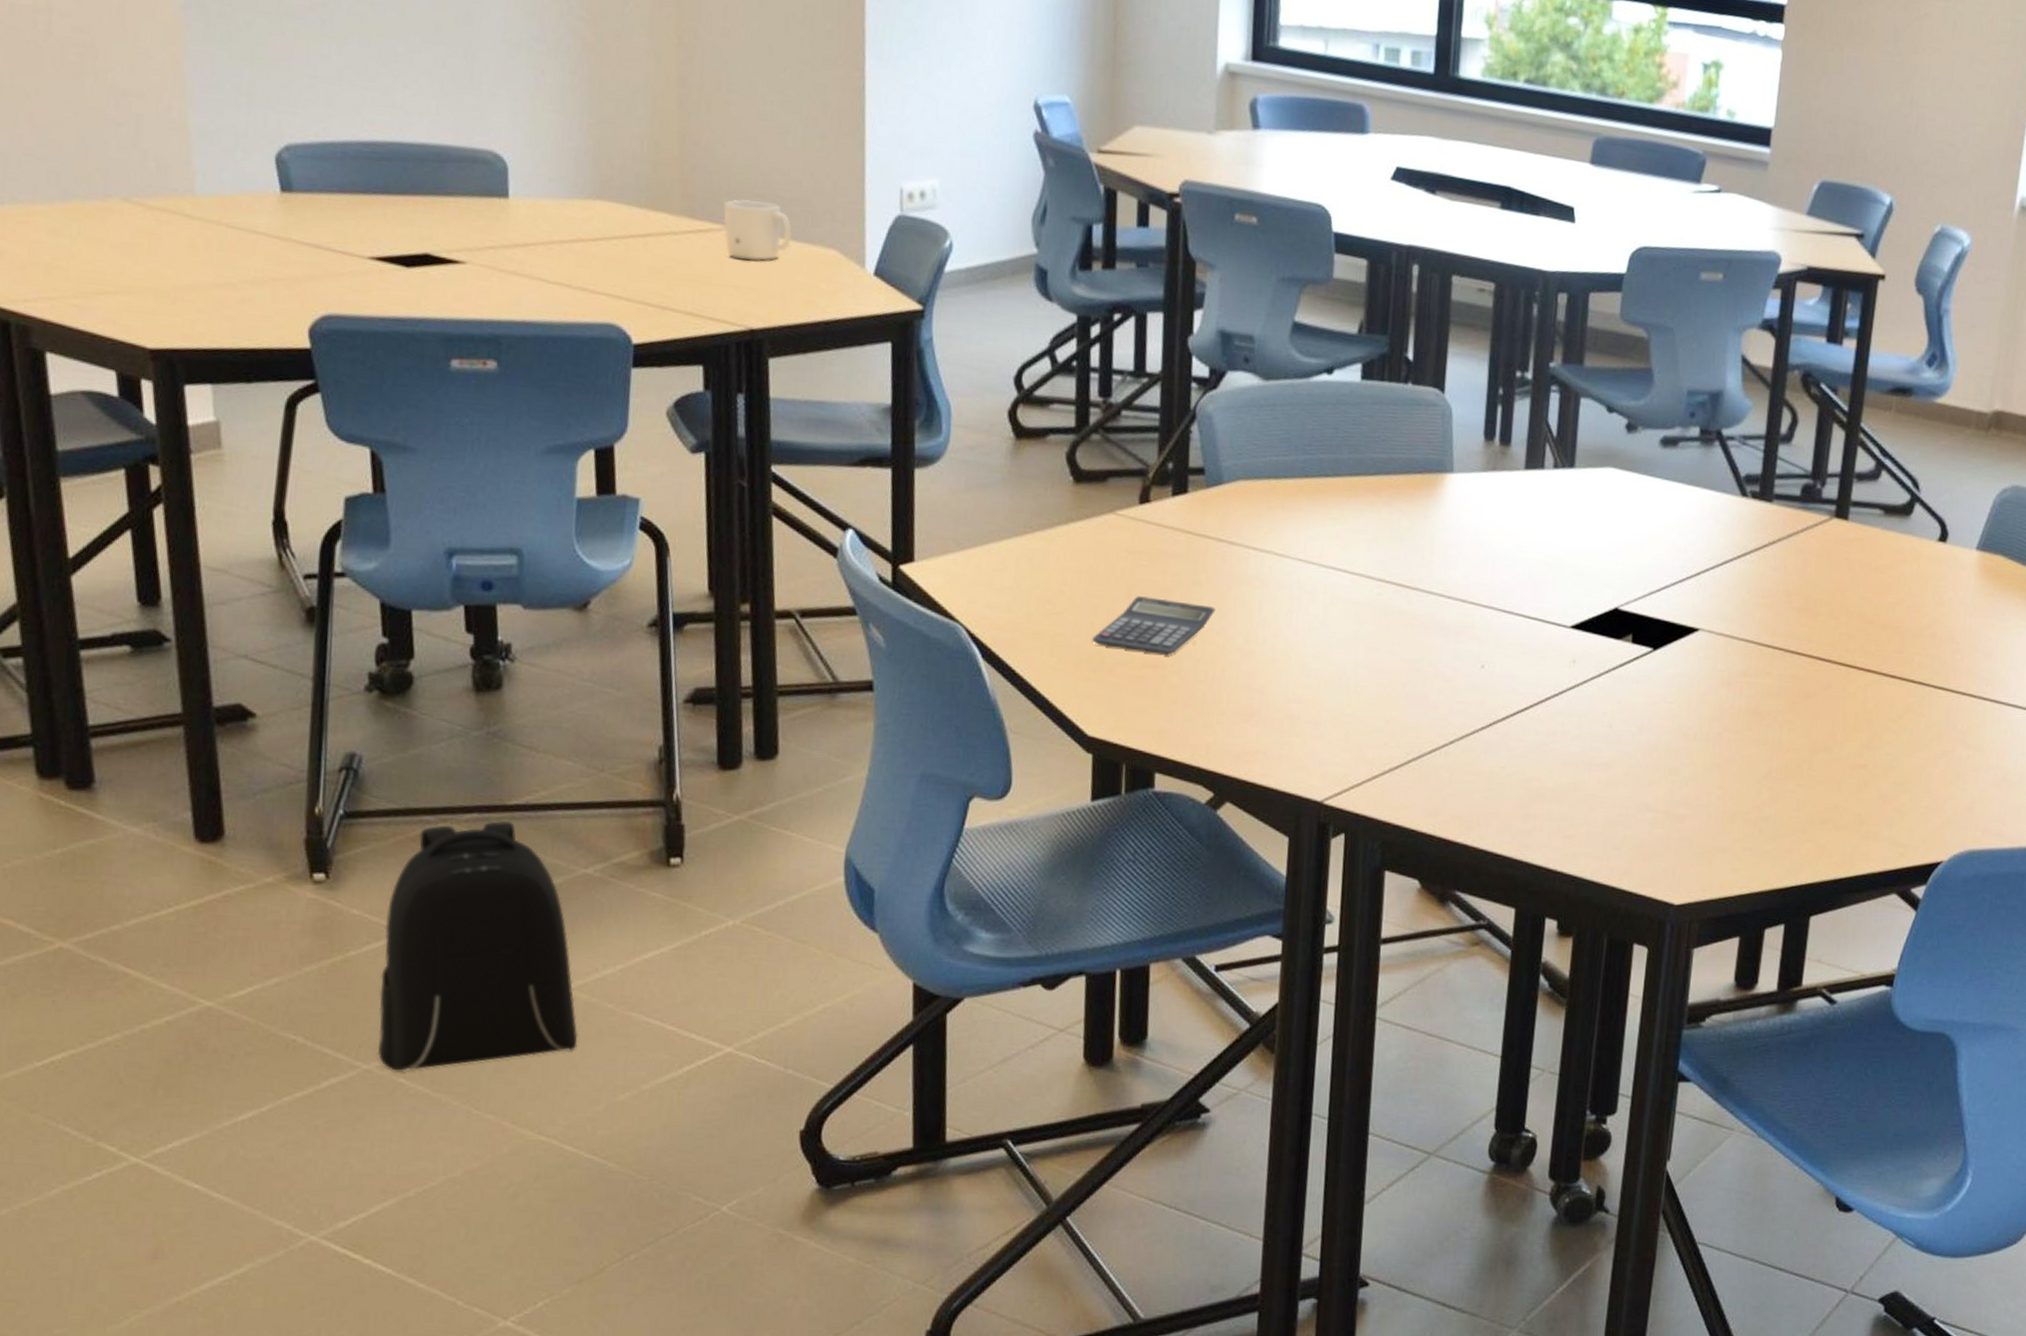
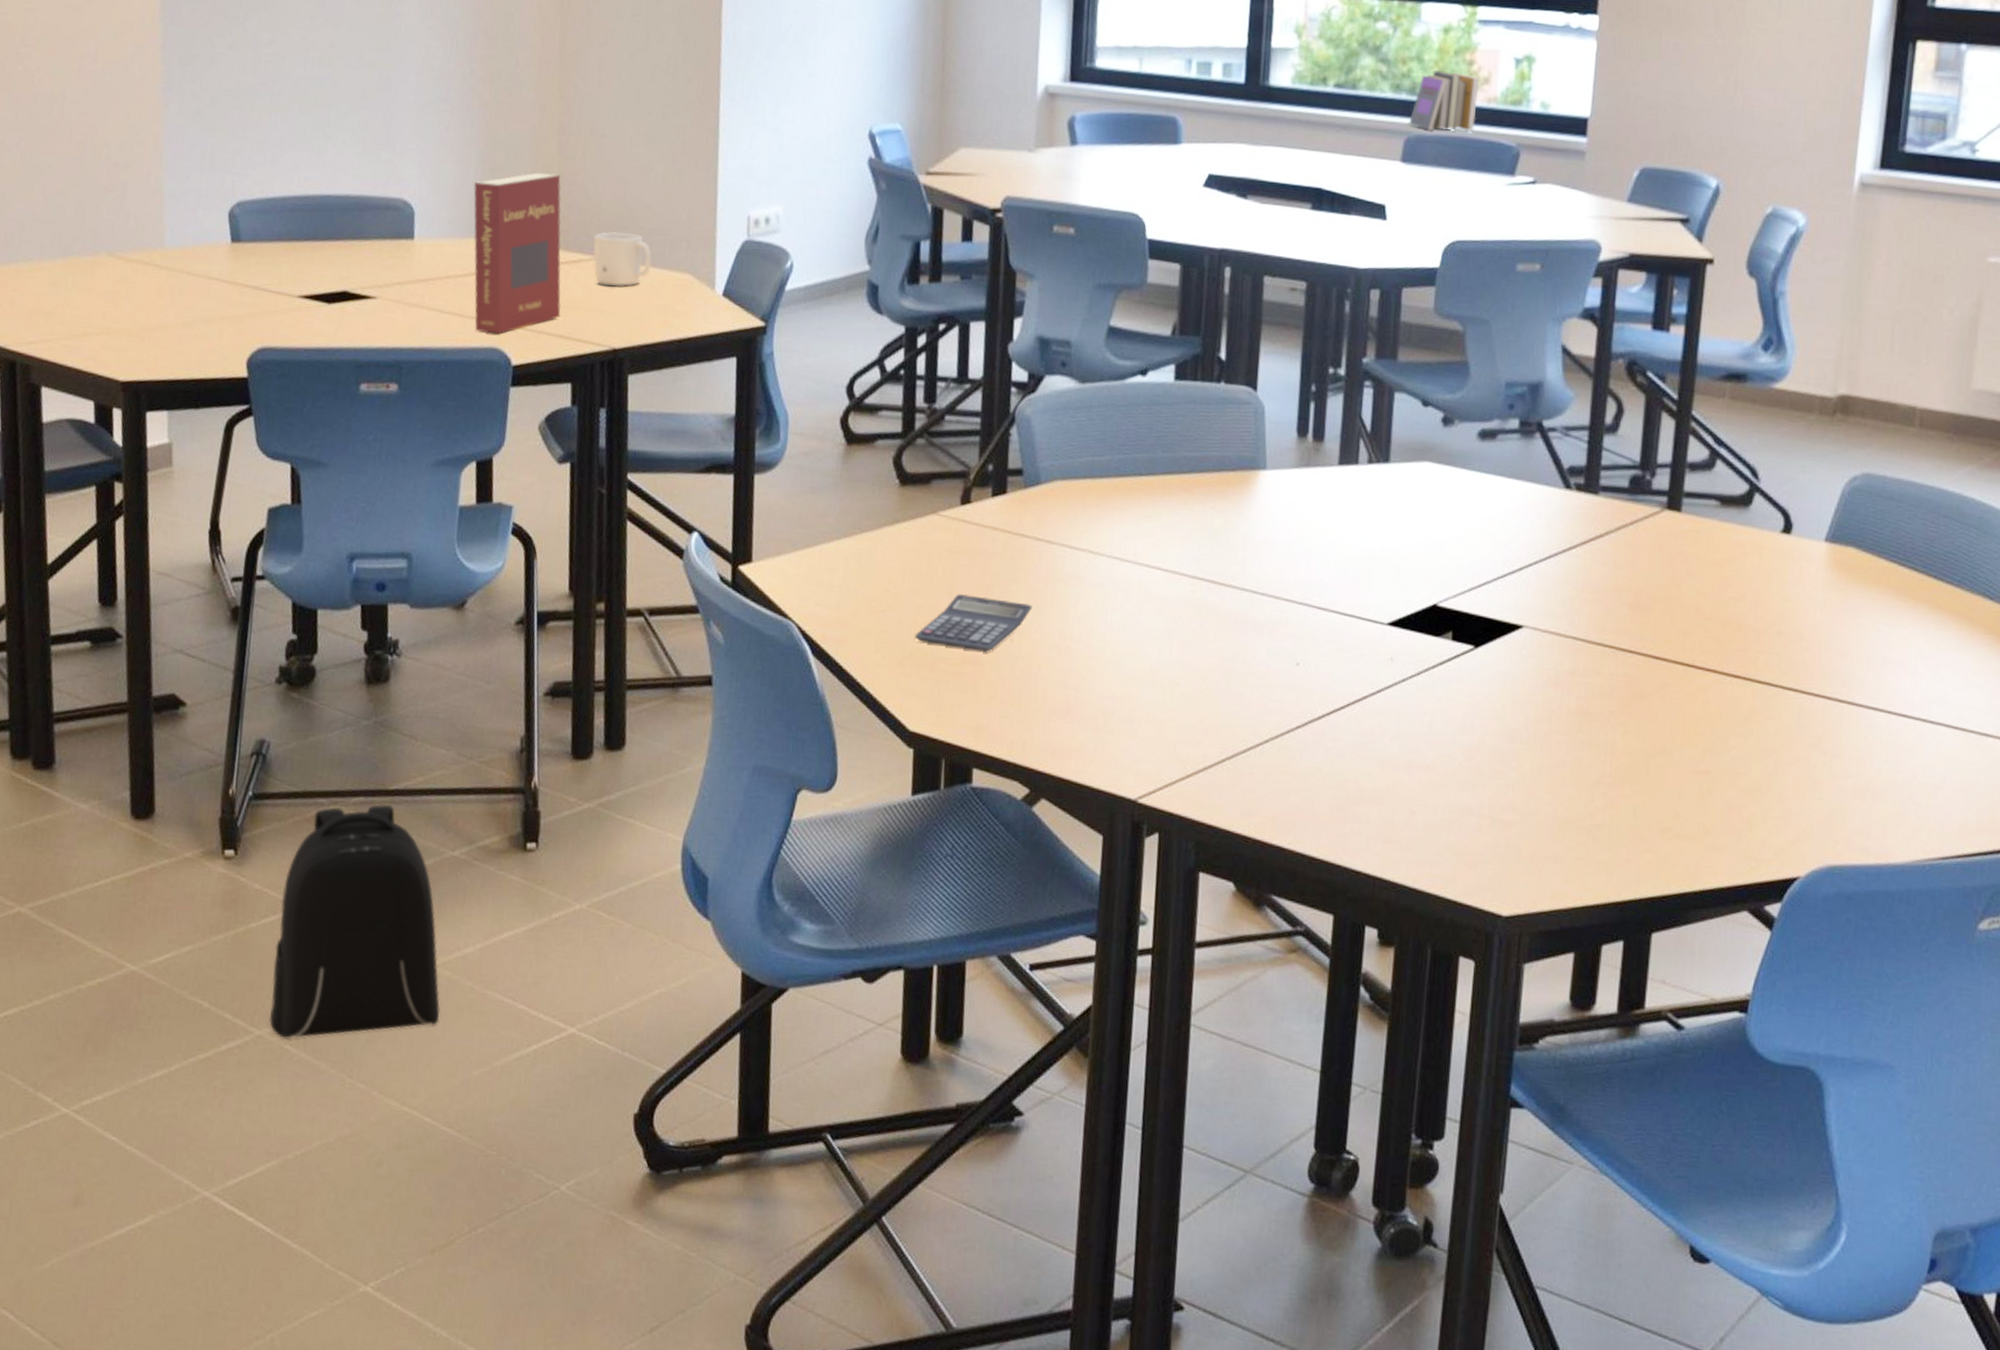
book: none [578,128,688,308] -> present [473,172,561,334]
books: none [1598,70,1668,137] -> present [1409,69,1479,132]

